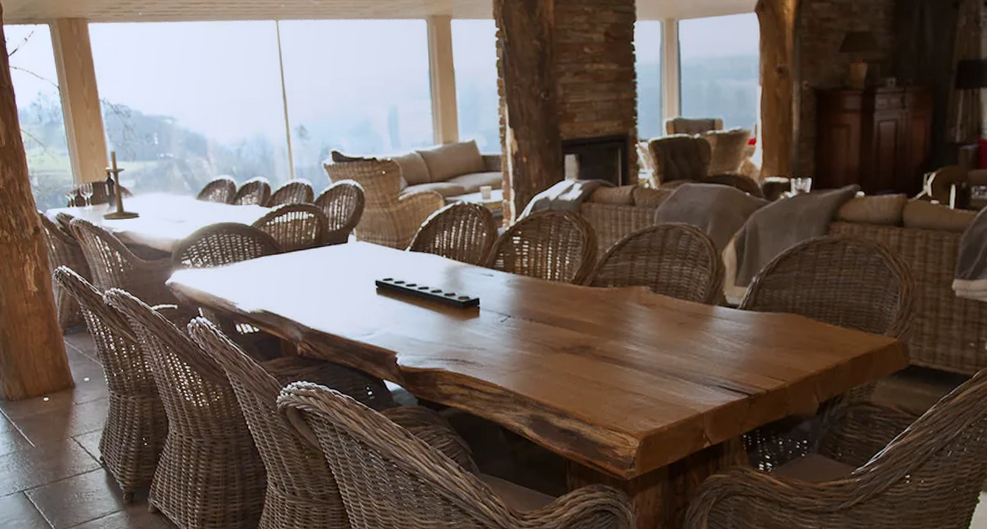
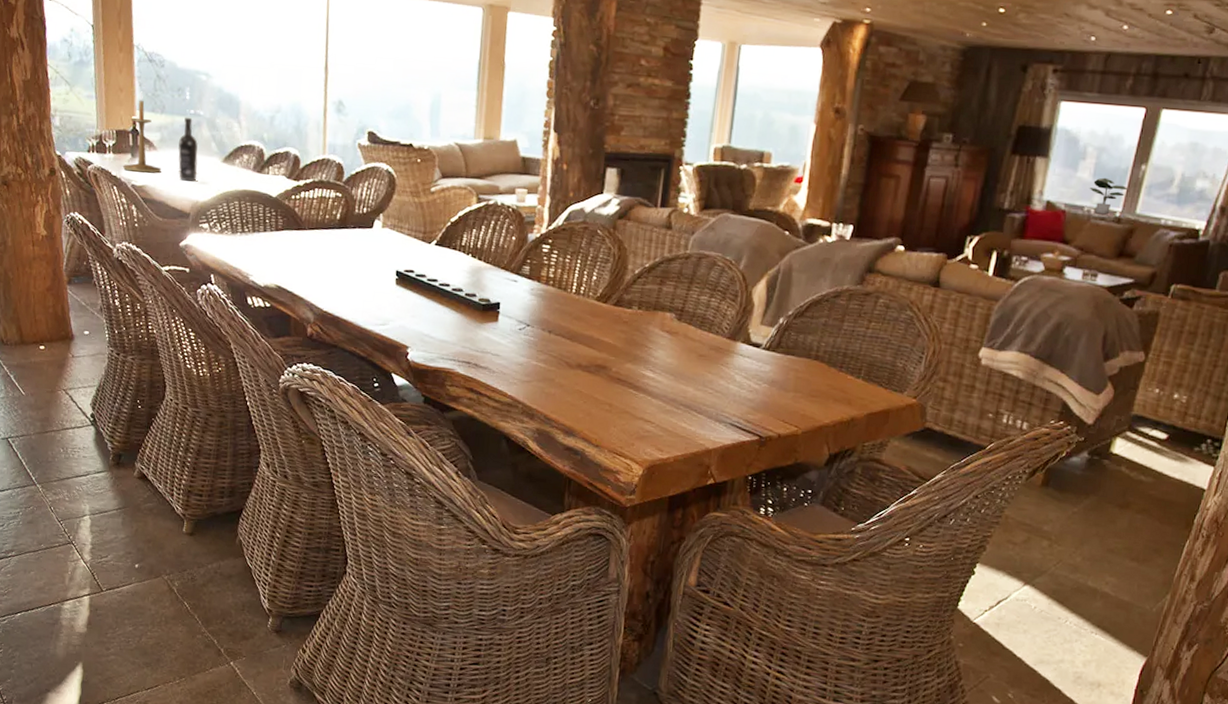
wine bottle: none [153,161,174,222] -> present [178,117,198,182]

